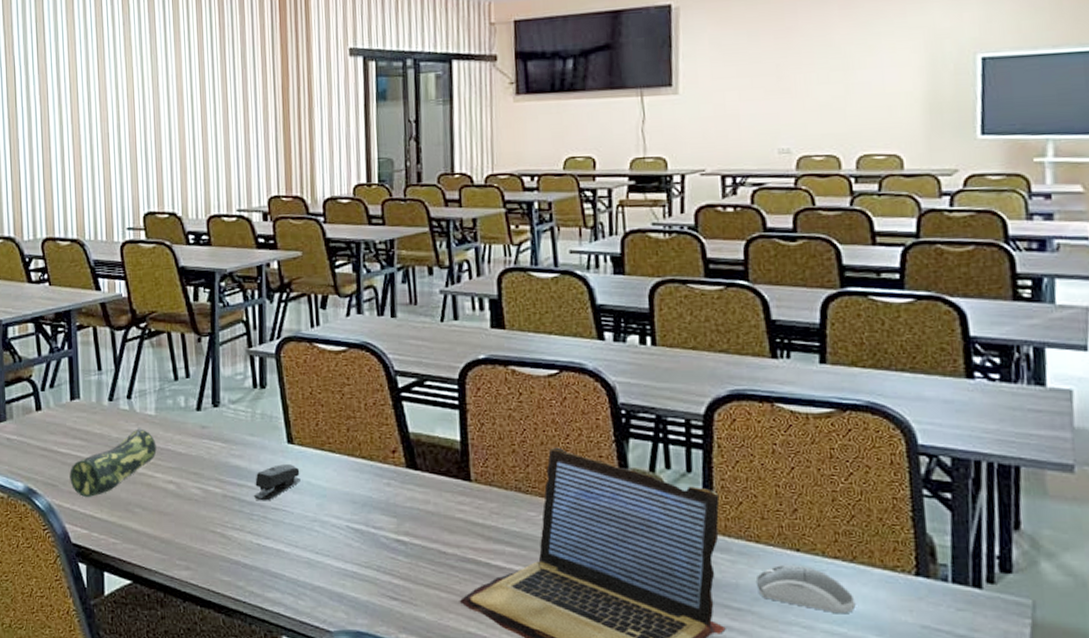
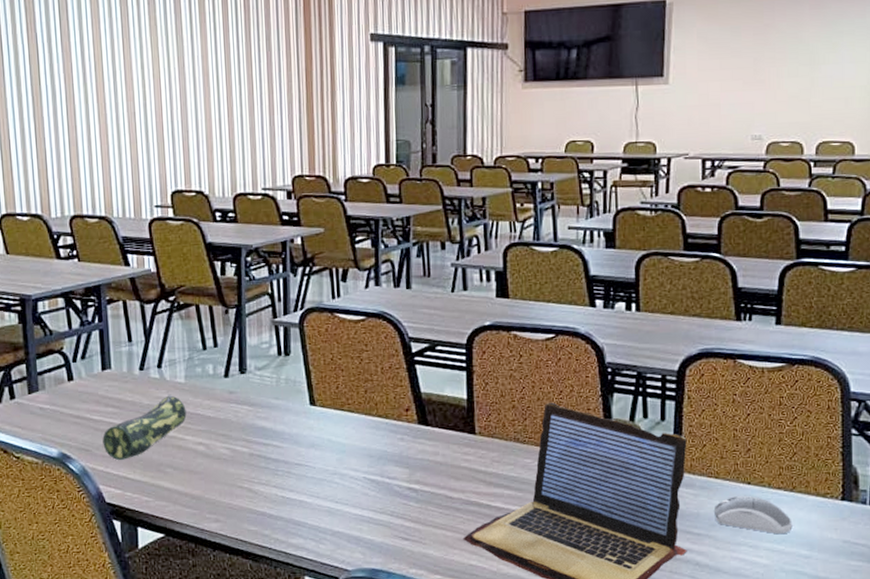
stapler: present [254,464,301,501] -> none [279,424,322,458]

